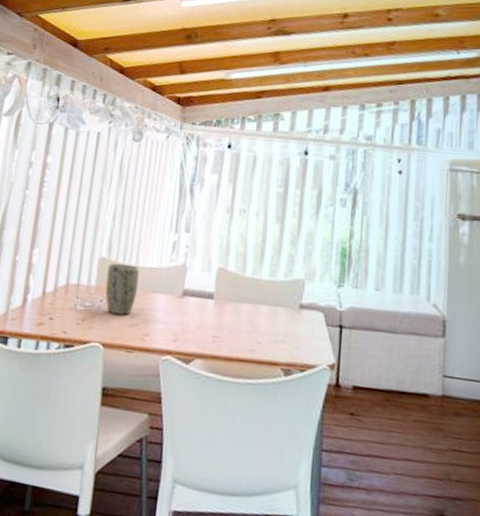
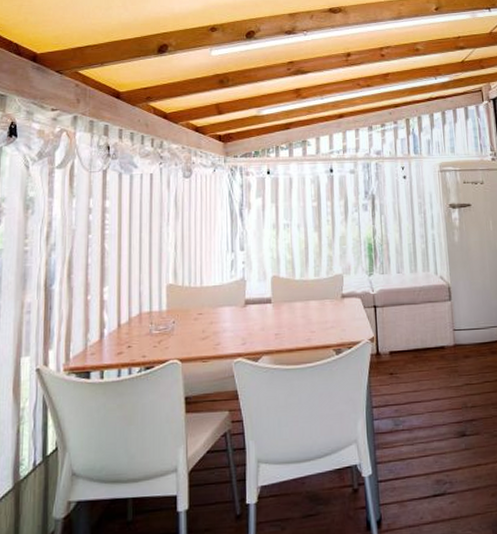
plant pot: present [105,262,140,315] -> none [176,286,205,331]

